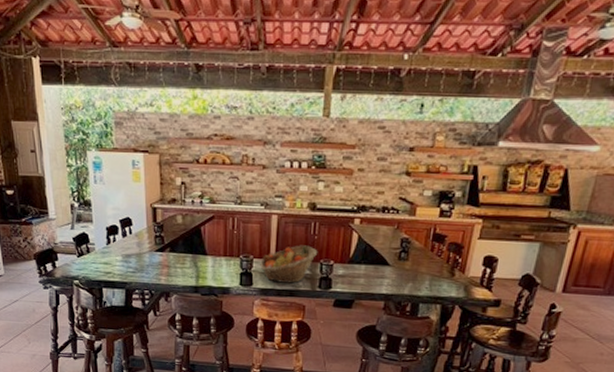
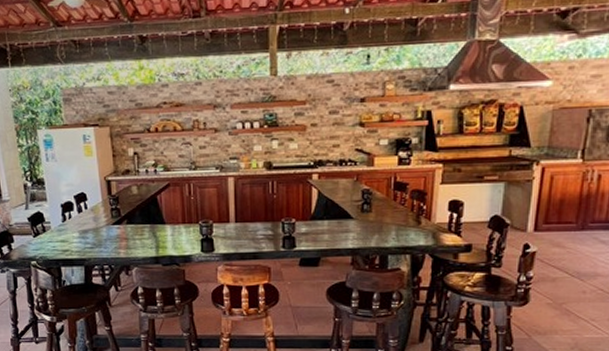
fruit basket: present [260,245,318,284] -> none [220,205,279,246]

